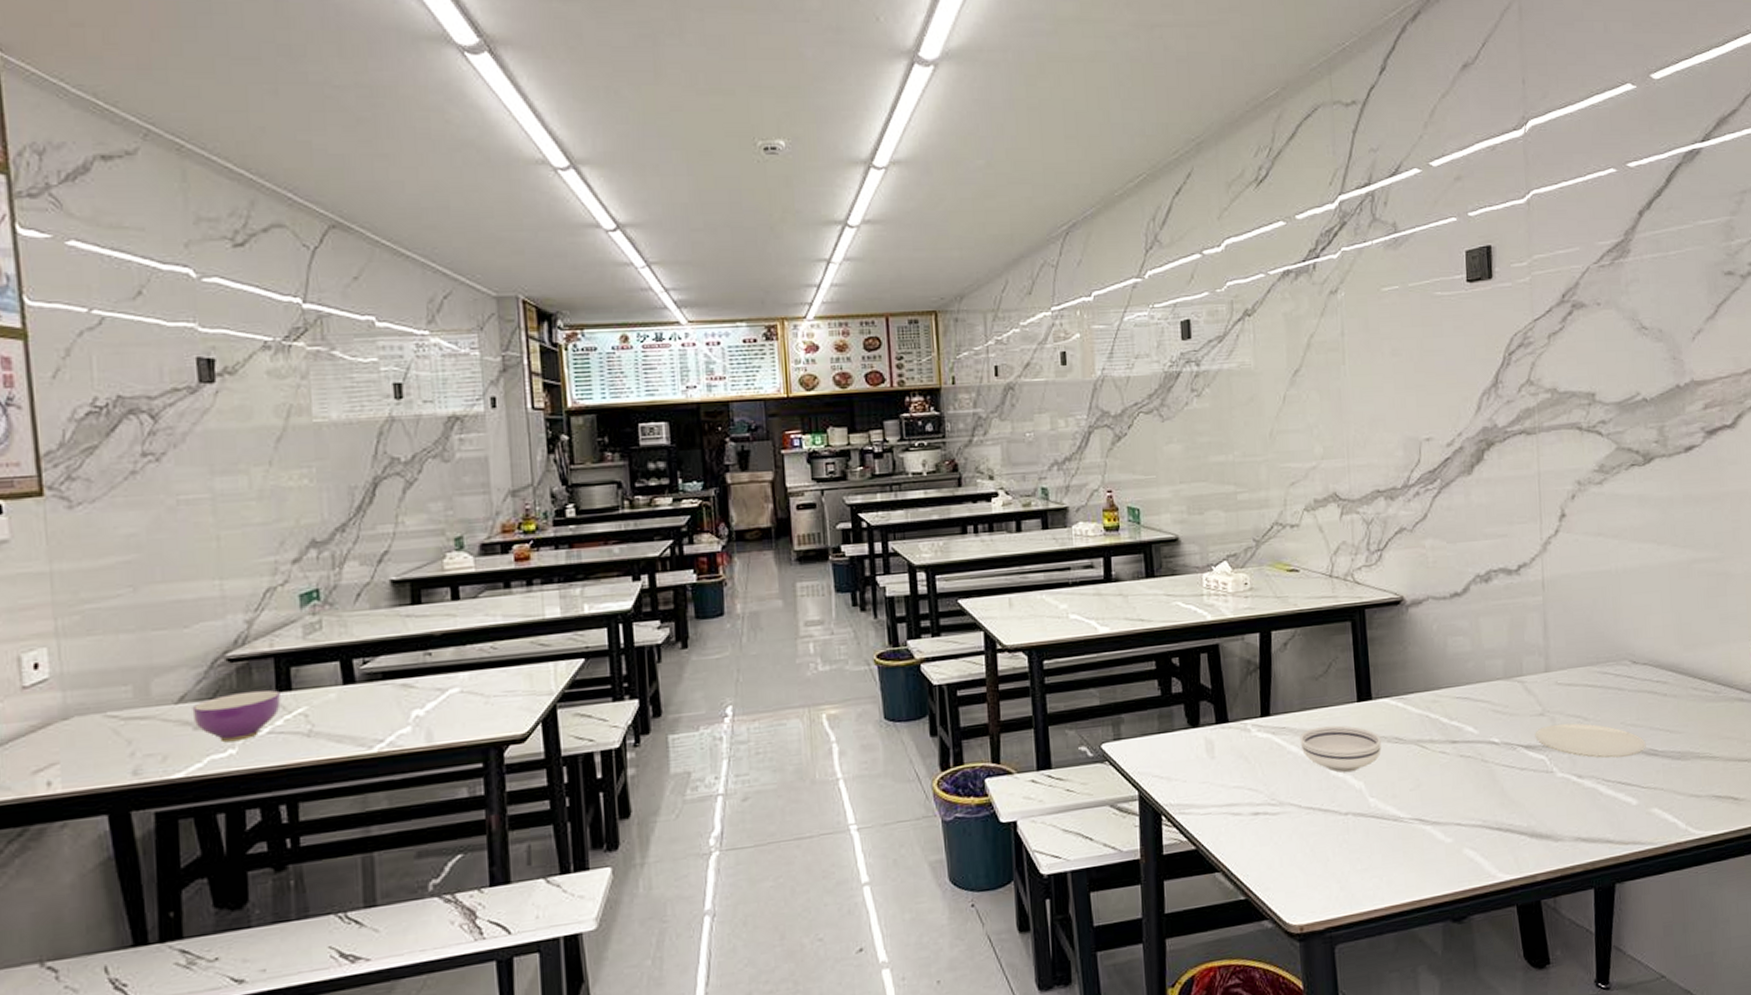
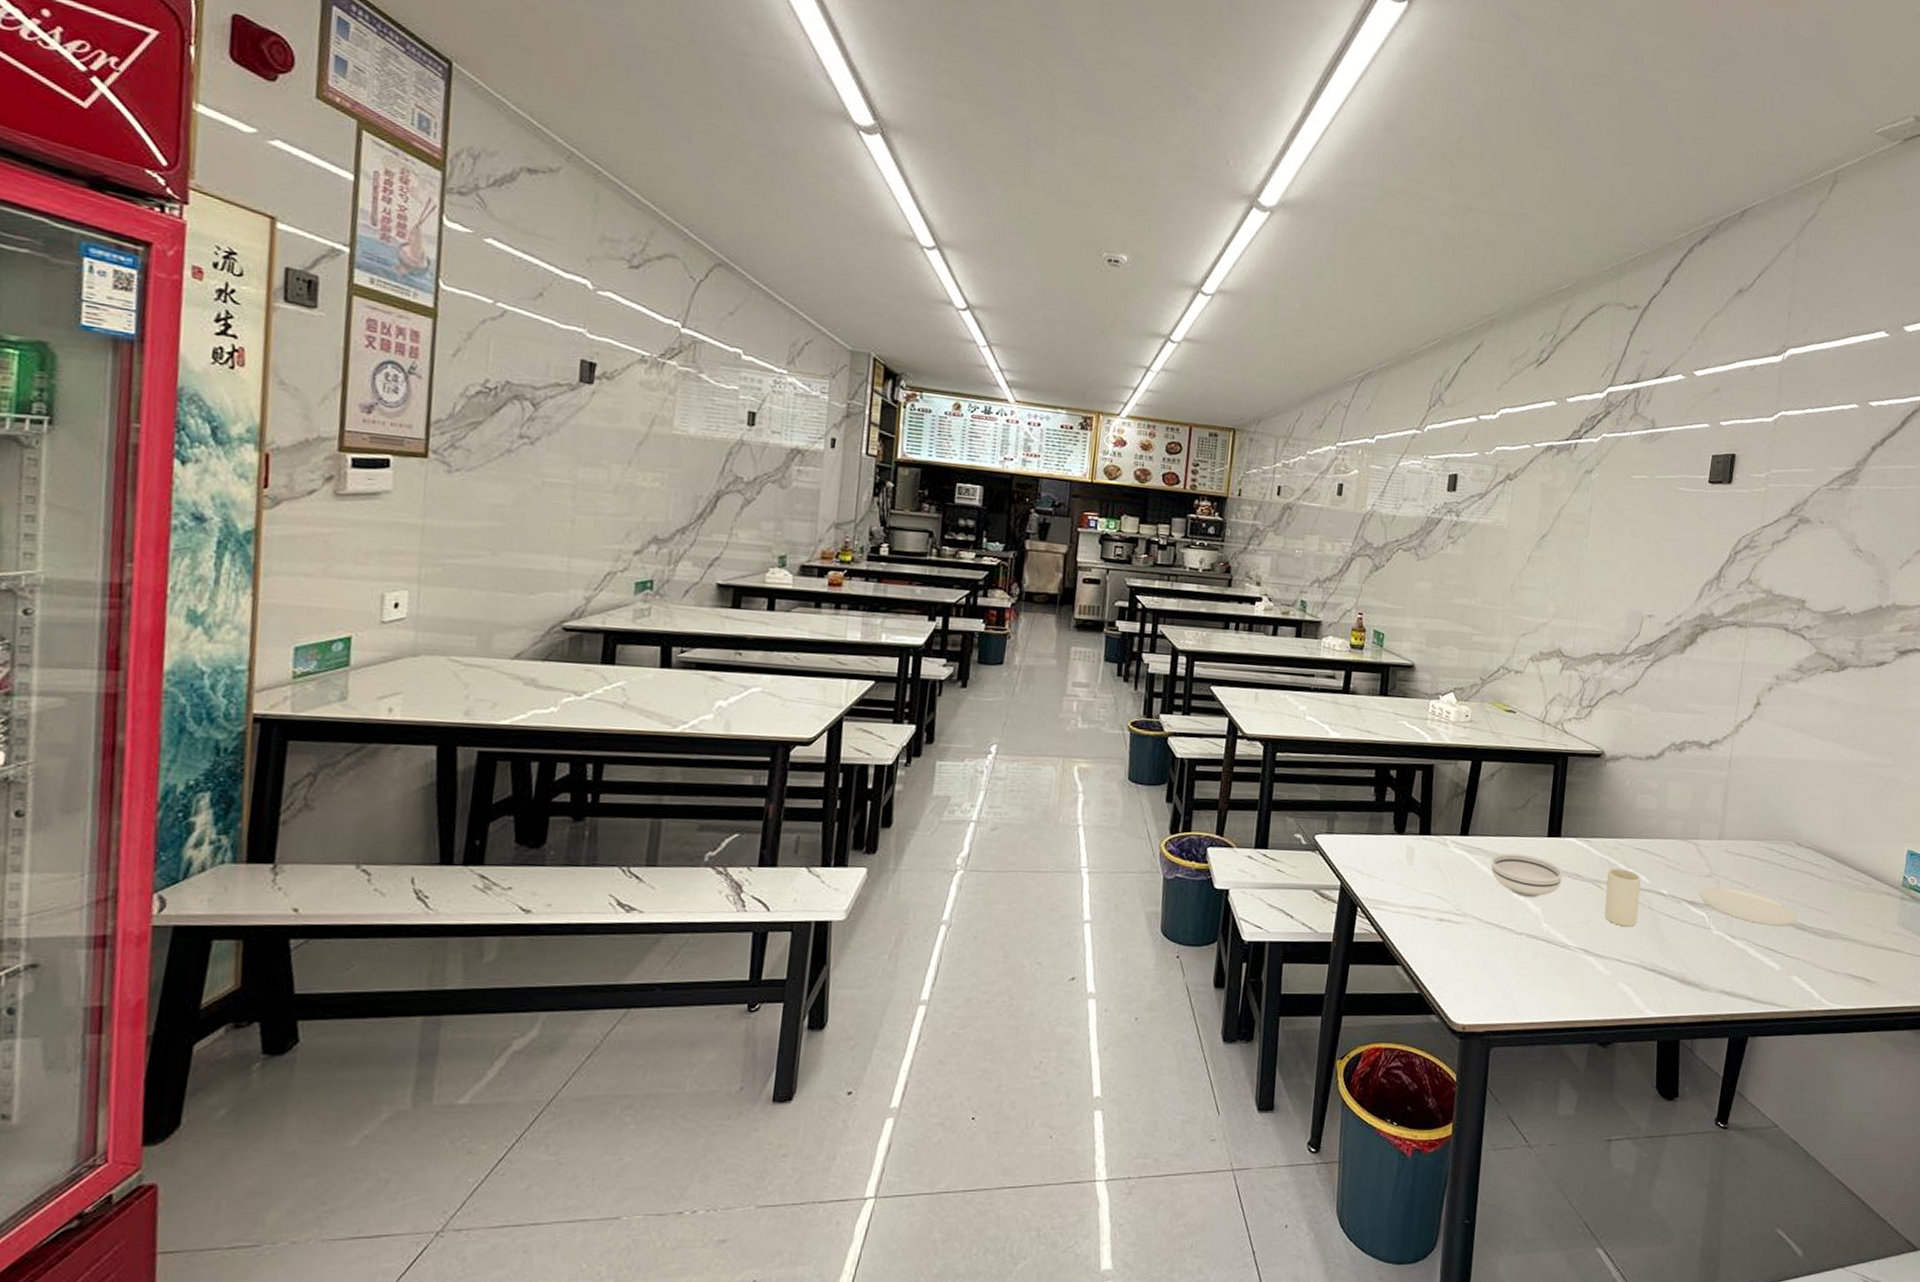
bowl: present [192,689,281,743] -> none [524,659,604,702]
cup: none [1431,722,1472,787] -> present [1604,868,1641,927]

